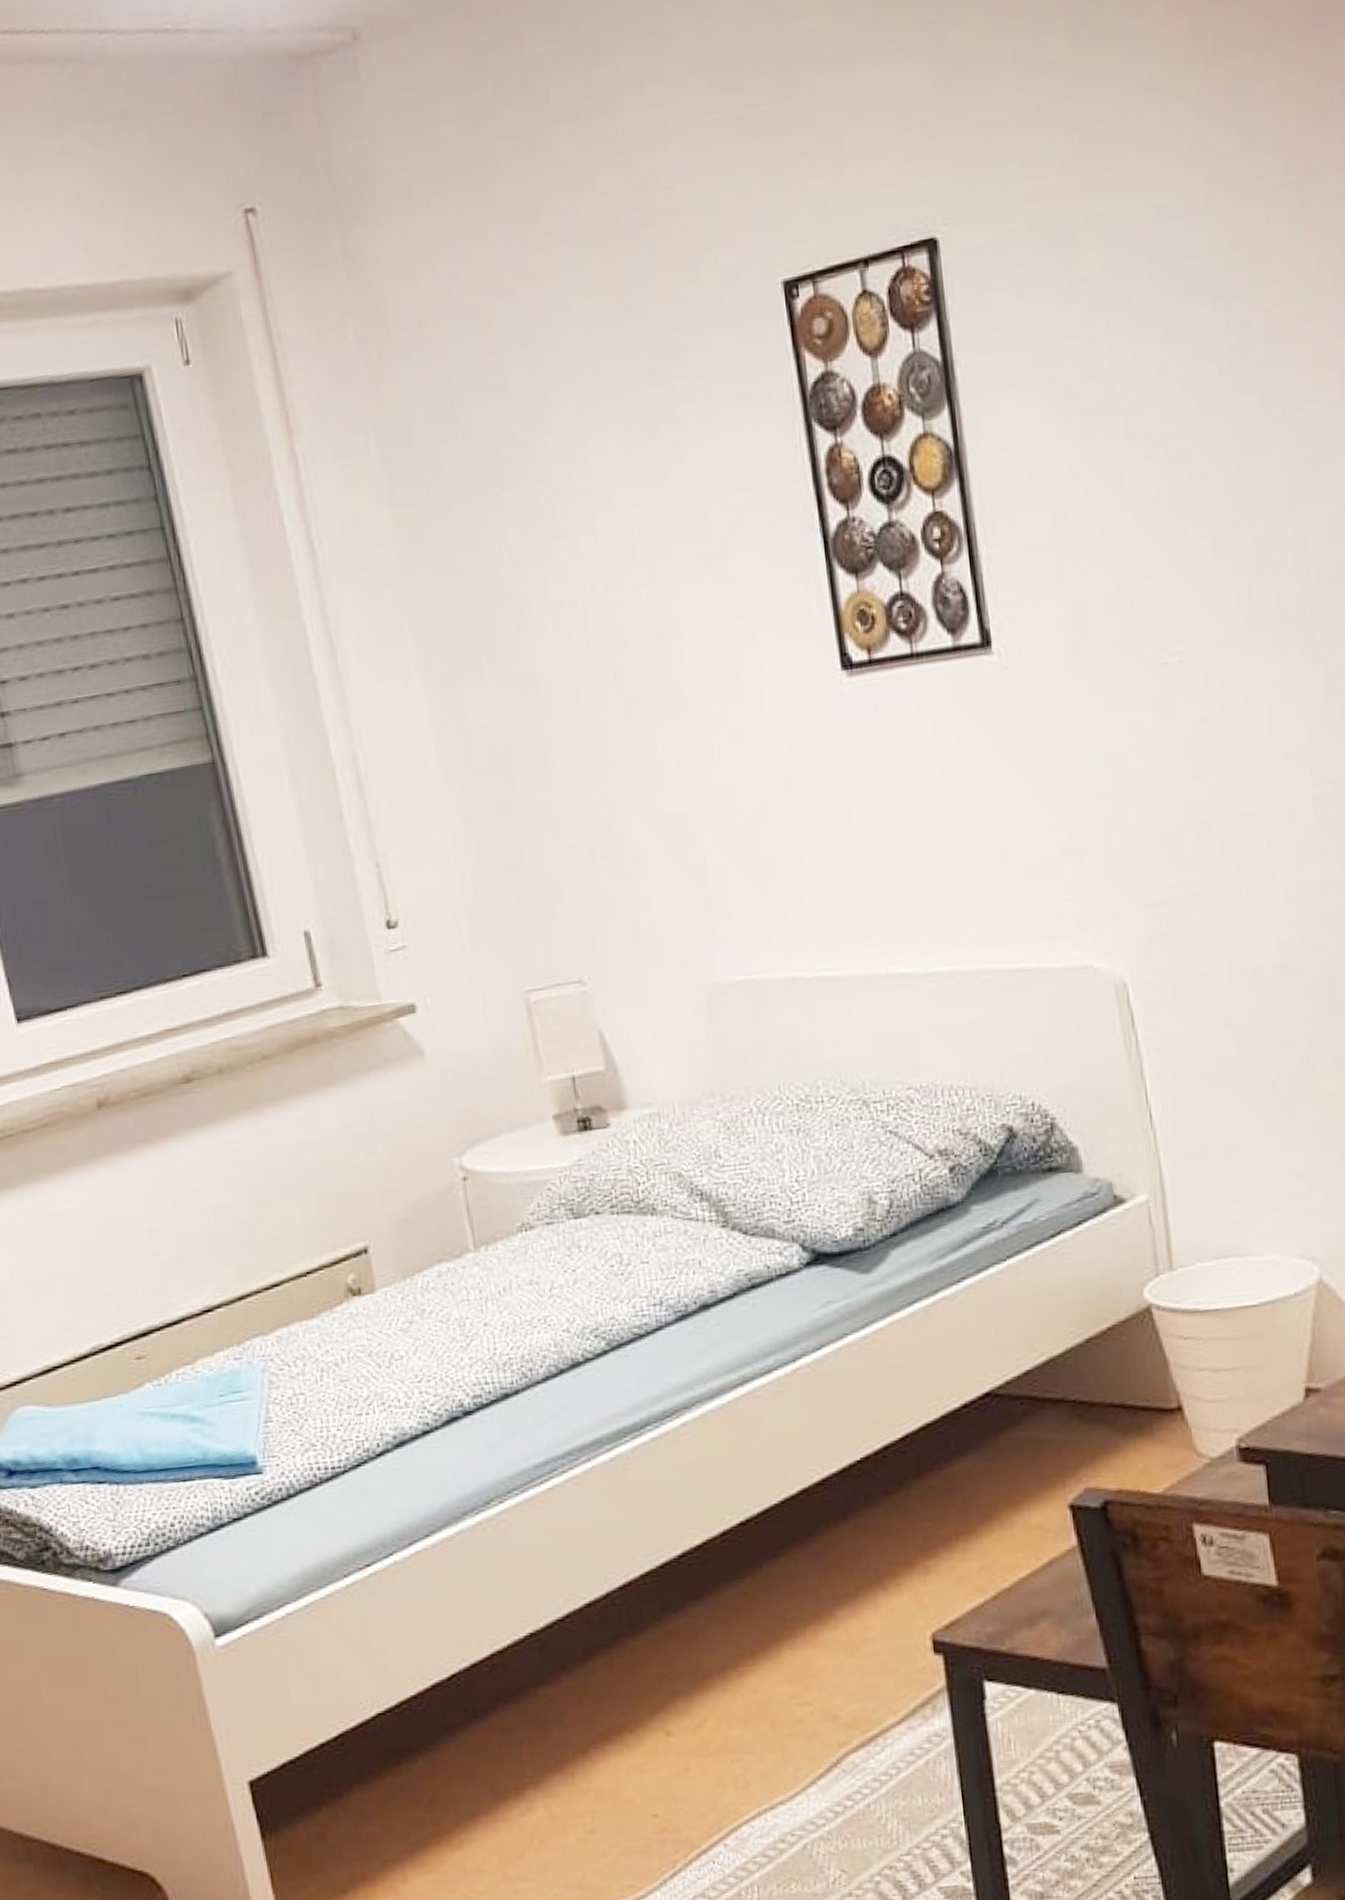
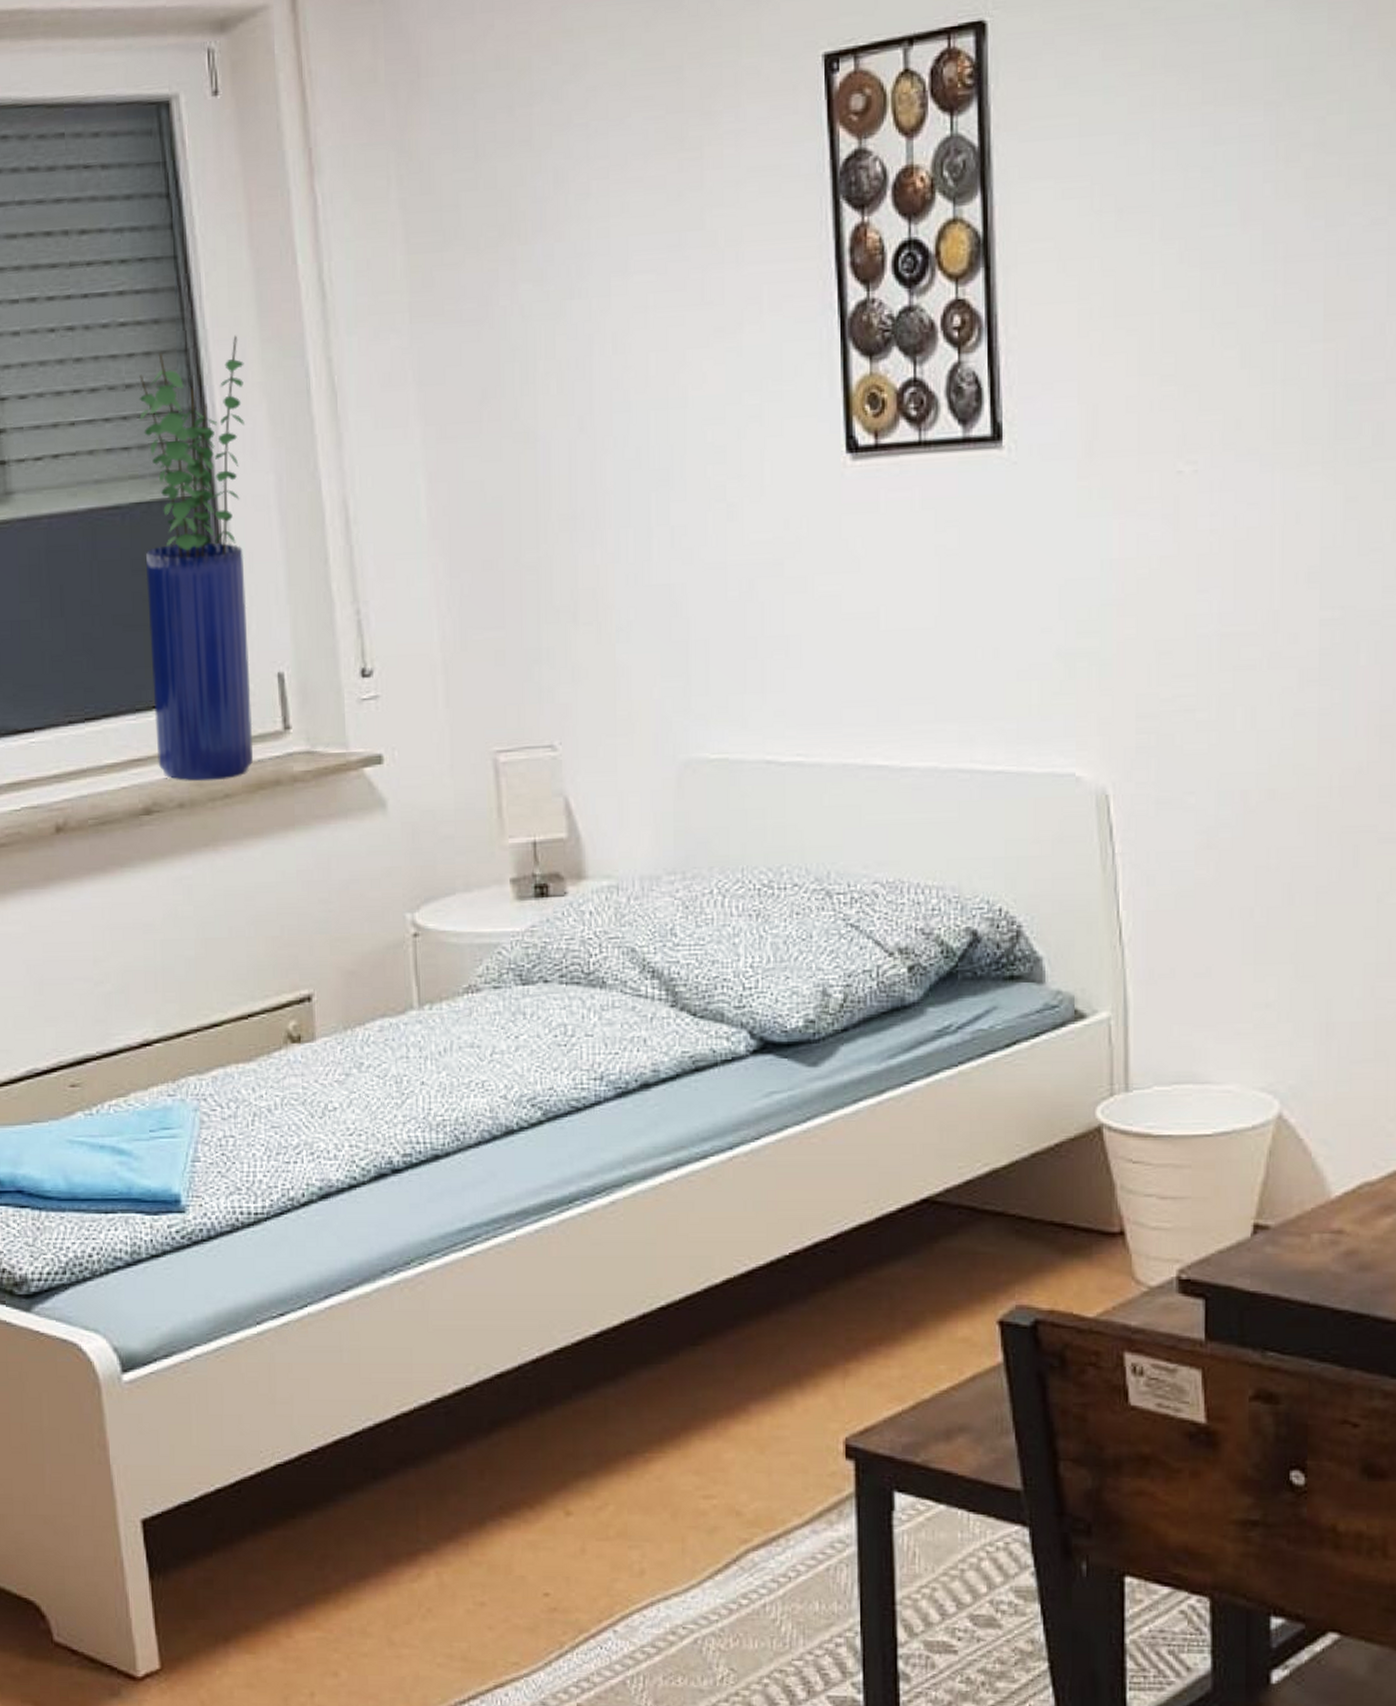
vase: none [138,600,287,1047] -> present [139,335,253,782]

